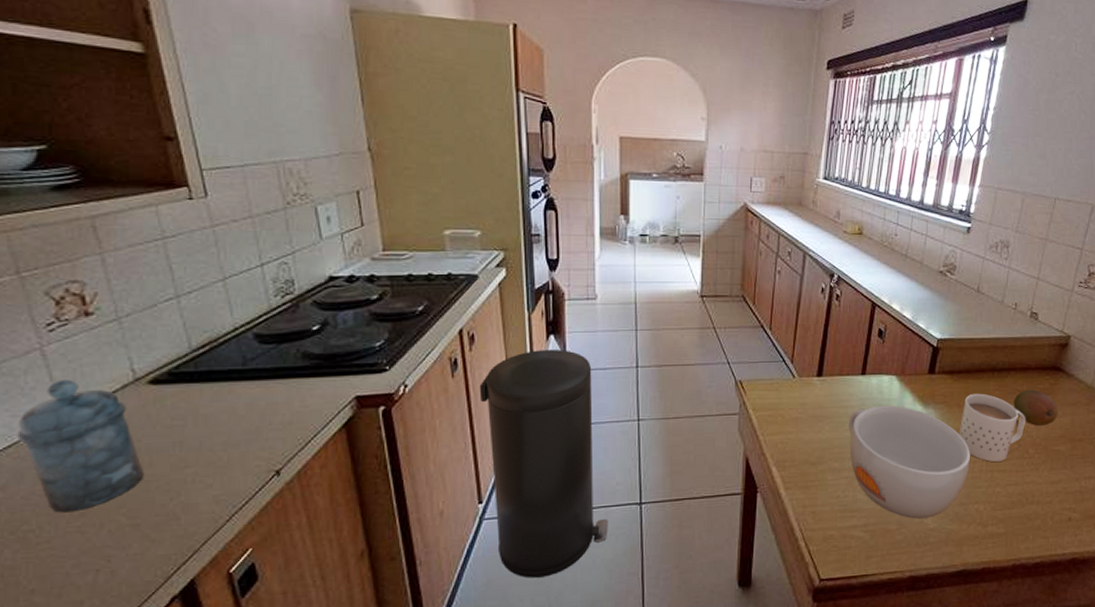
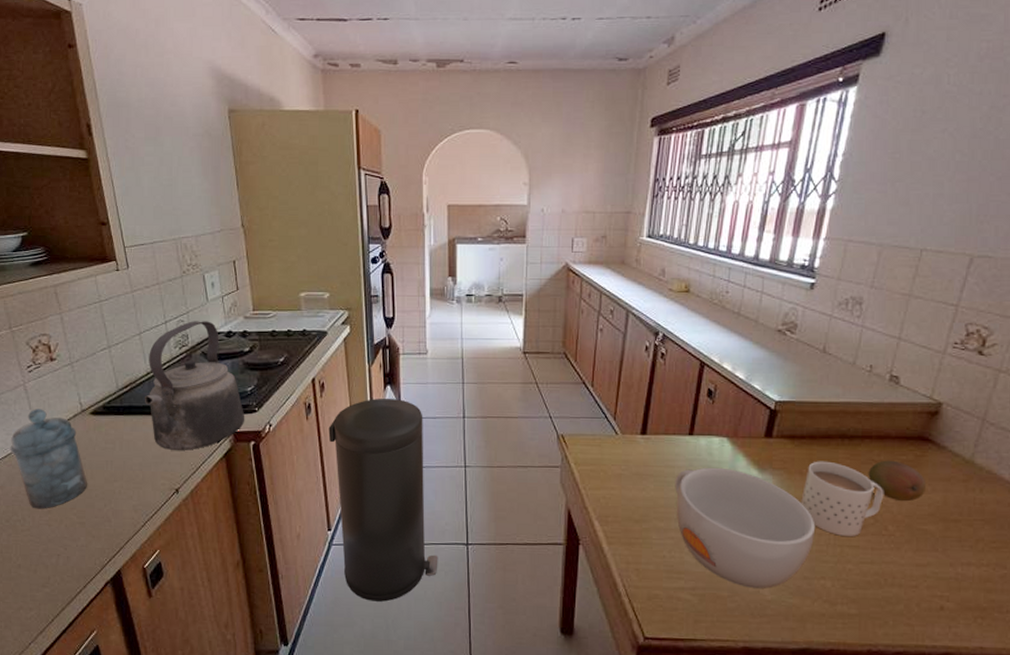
kettle: none [230,263,372,423] -> present [144,321,245,450]

